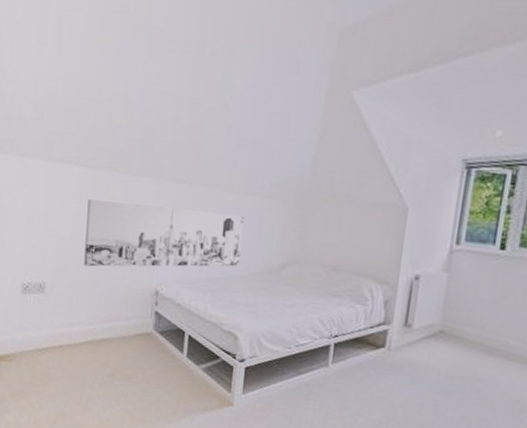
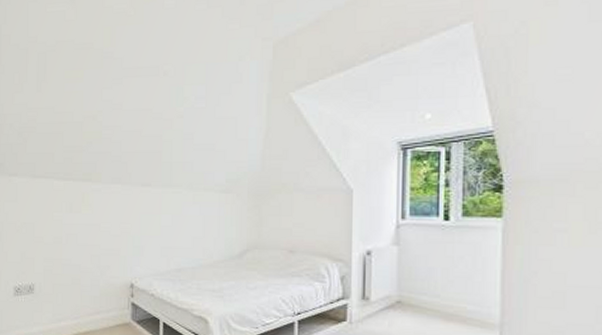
wall art: present [84,198,244,267] -> none [67,207,205,267]

